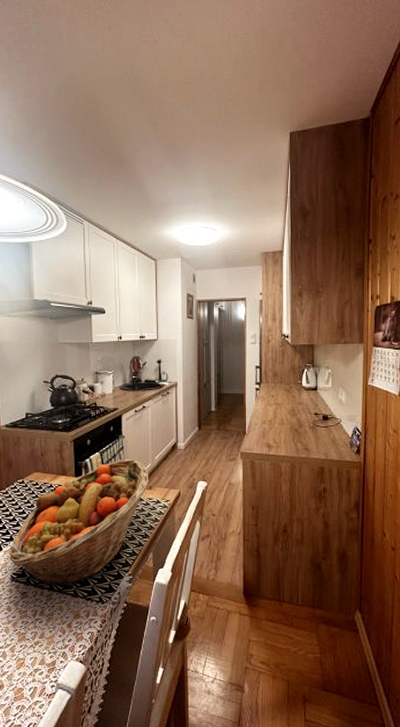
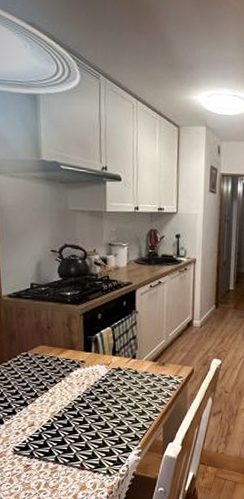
fruit basket: present [8,458,149,587] -> none [10,334,163,460]

